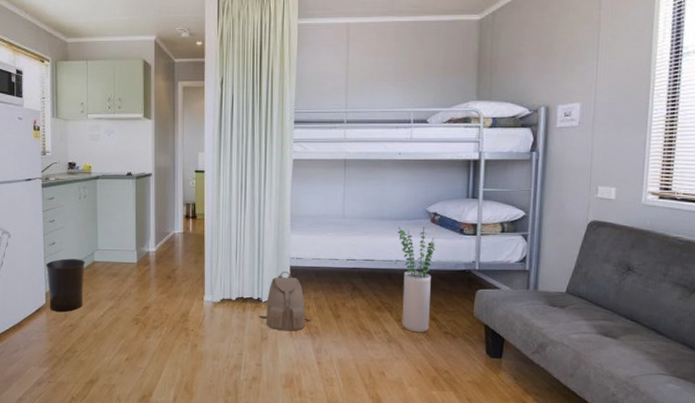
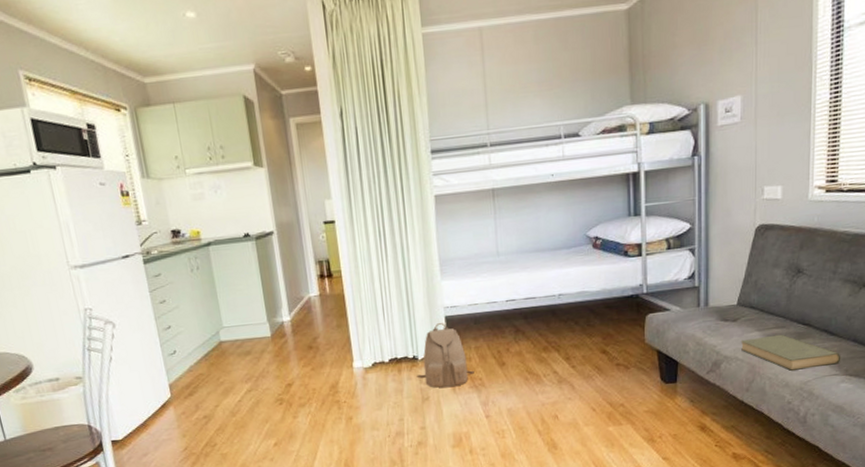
waste bin: present [46,258,85,312] -> none [164,341,216,404]
vase: present [398,226,435,333] -> none [558,253,600,369]
book: none [567,326,669,364] -> present [740,334,841,371]

